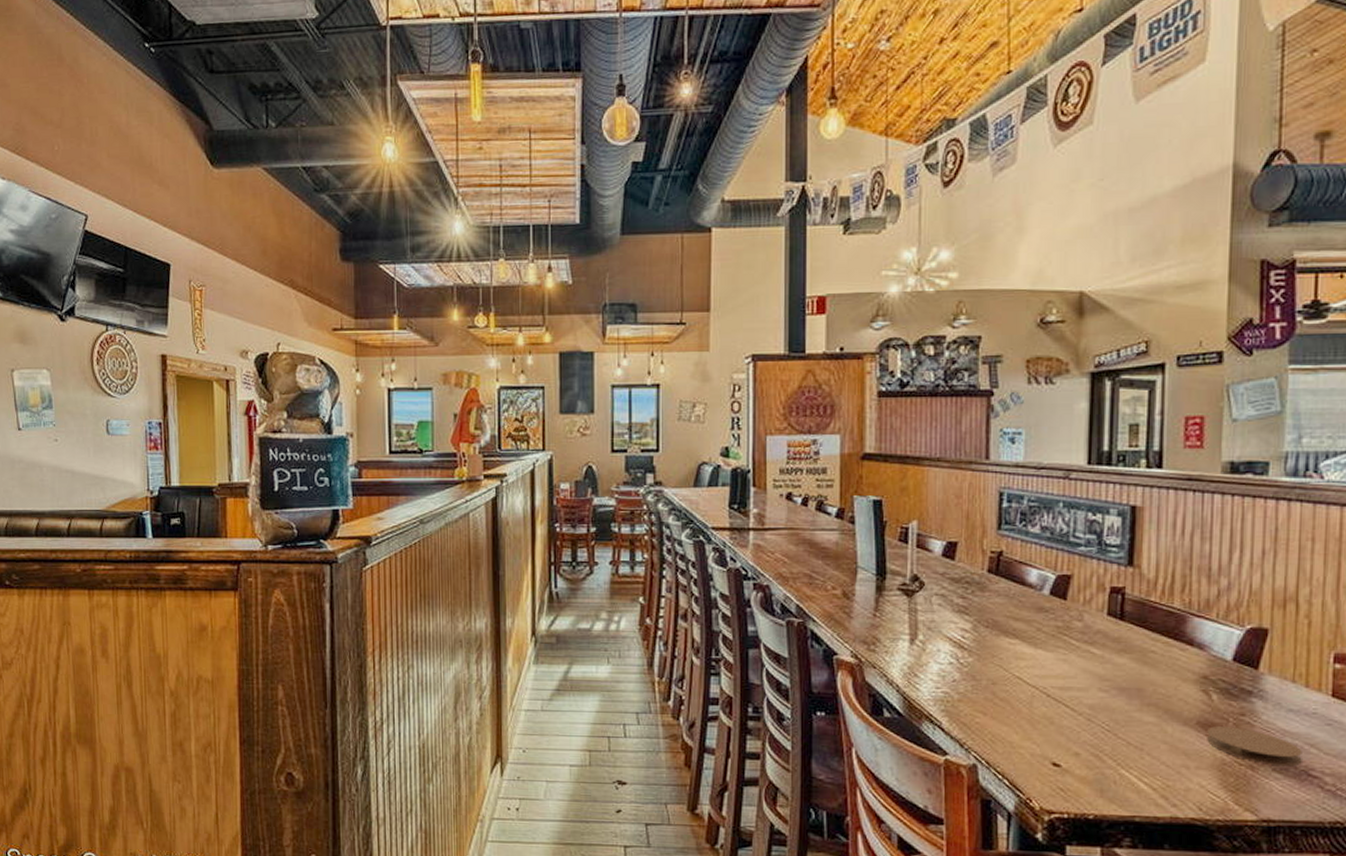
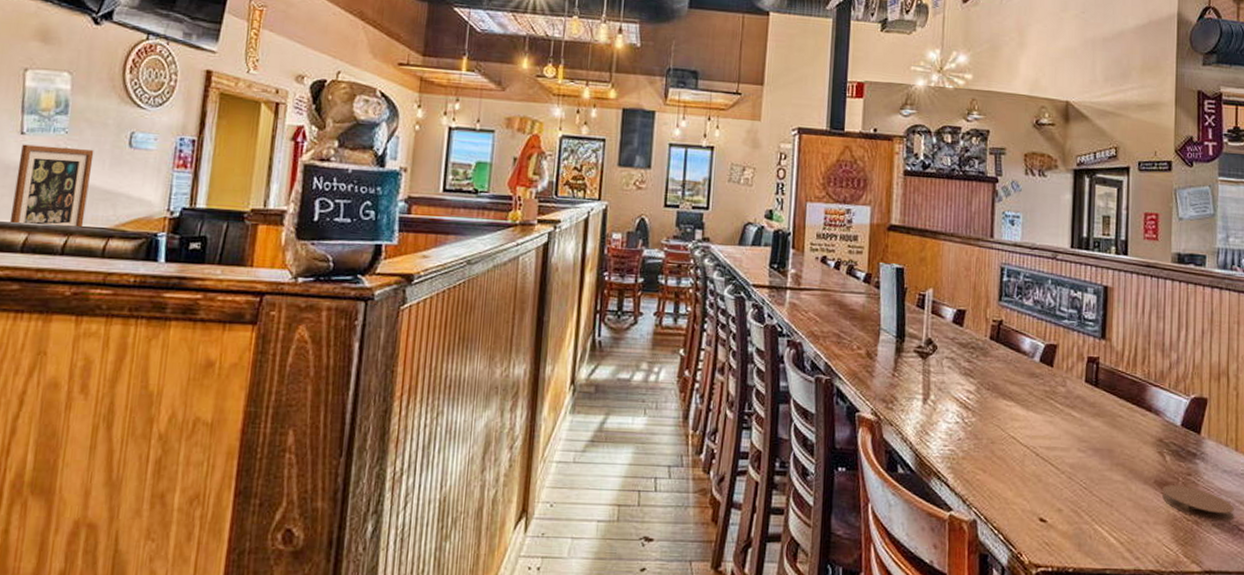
wall art: none [20,439,81,512] -> present [9,144,94,229]

